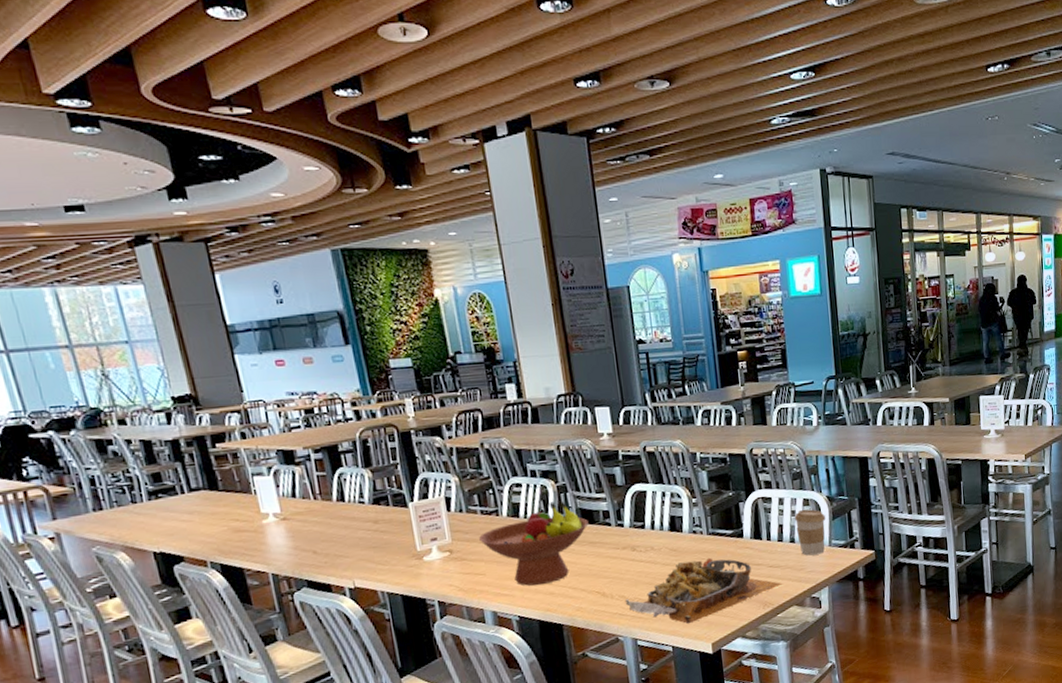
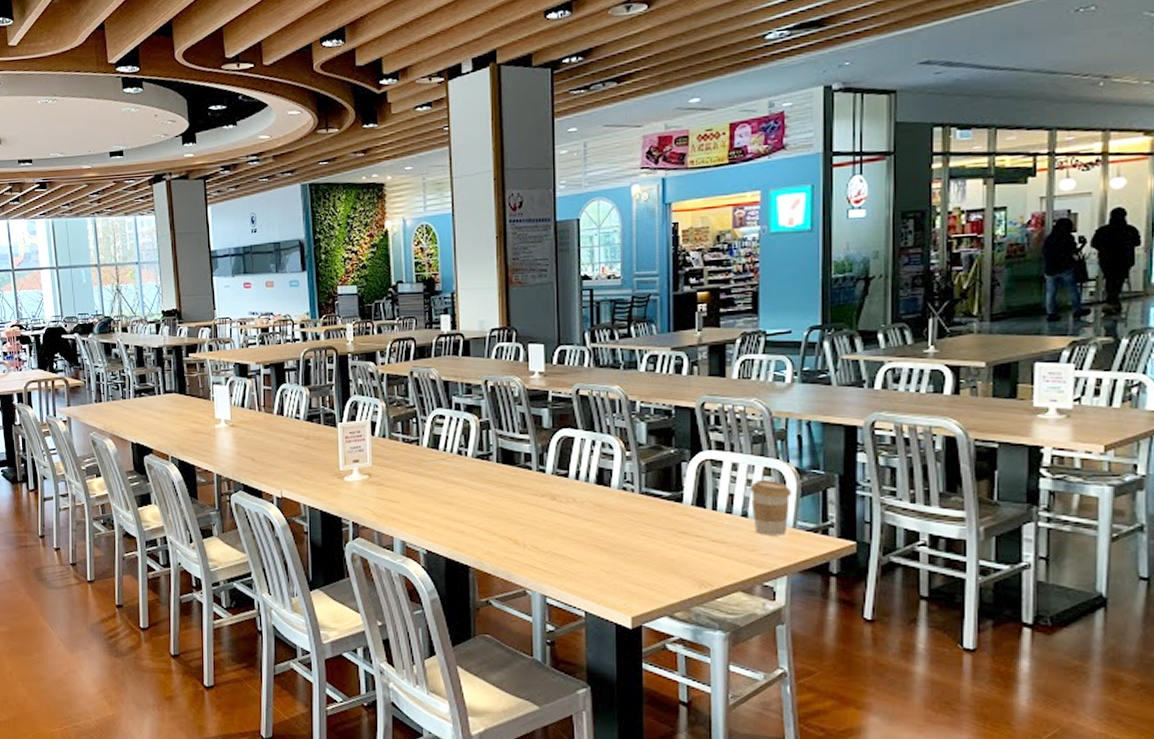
fruit bowl: present [479,501,589,586] -> none [398,437,508,521]
food tray: present [625,557,783,624] -> none [537,519,727,591]

